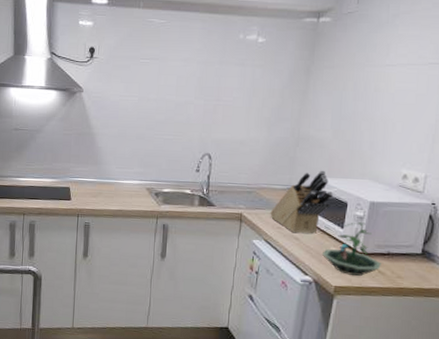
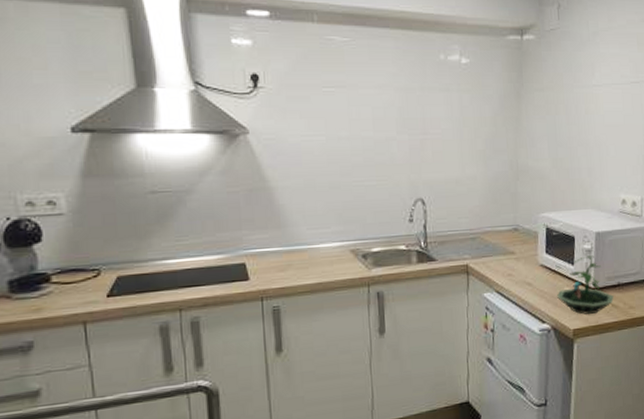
knife block: present [270,170,333,234] -> none [498,204,559,279]

